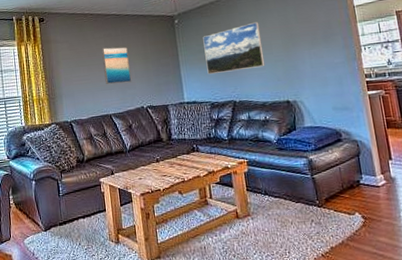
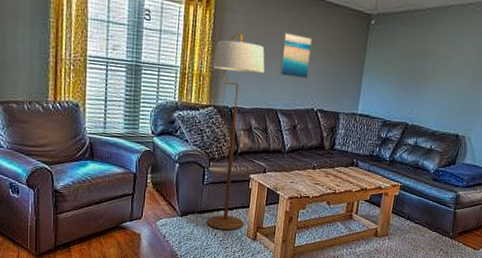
floor lamp: none [47,58,105,238] -> present [206,33,265,231]
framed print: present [203,22,265,74] -> none [389,44,457,95]

